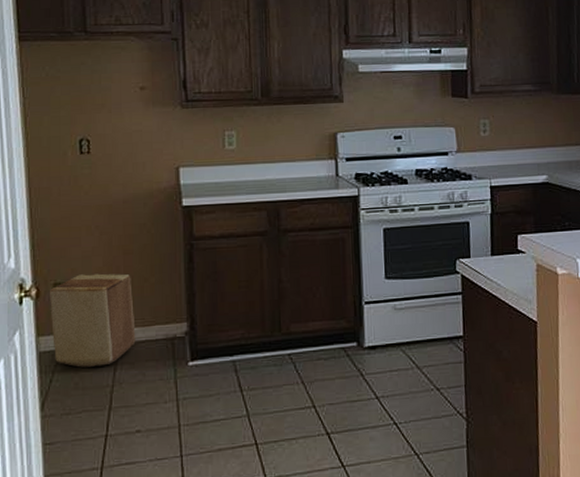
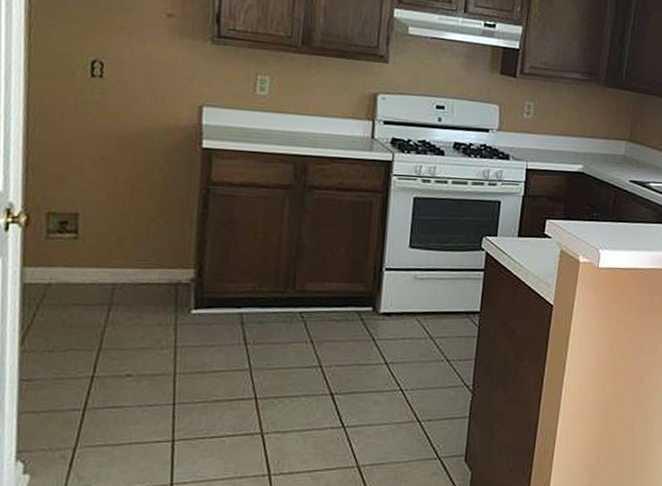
cardboard box: present [49,273,136,368] -> none [40,206,137,305]

